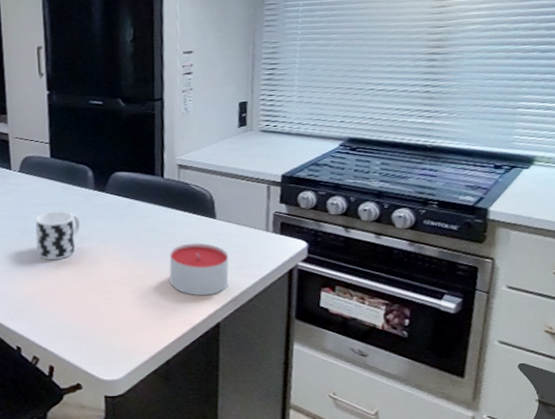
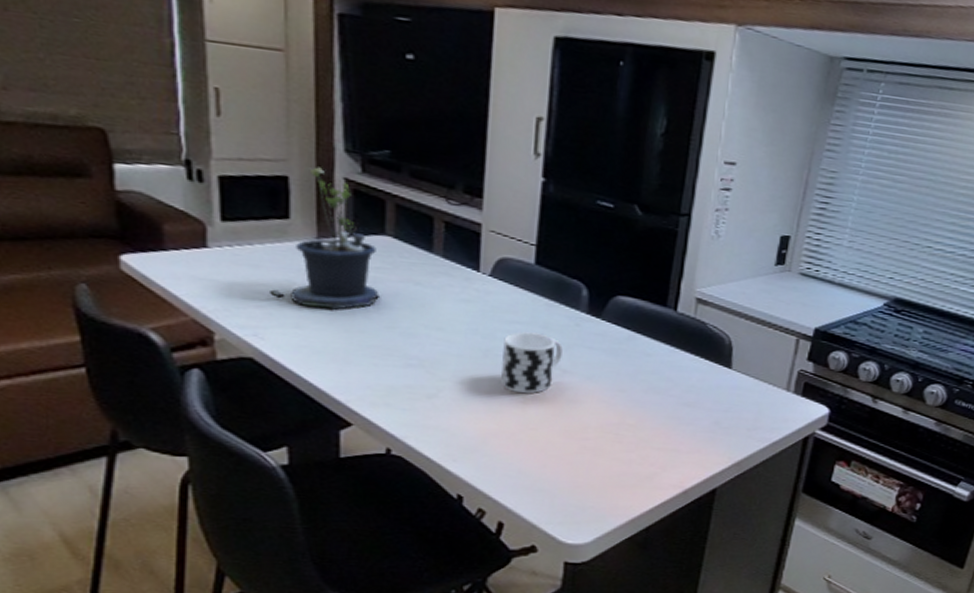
candle: present [169,243,229,296] -> none [665,393,739,457]

